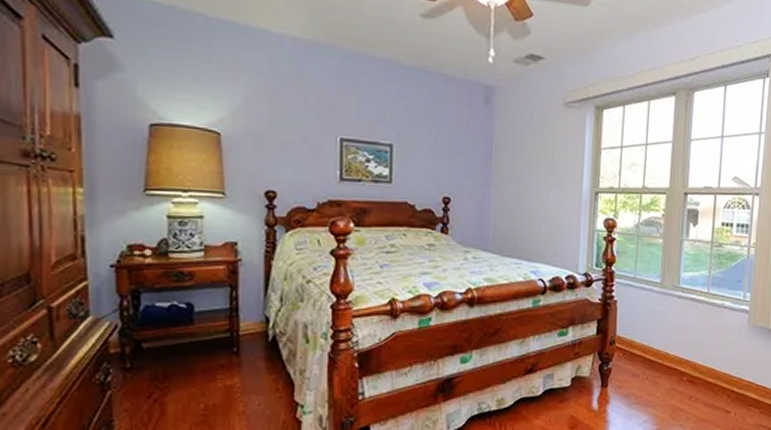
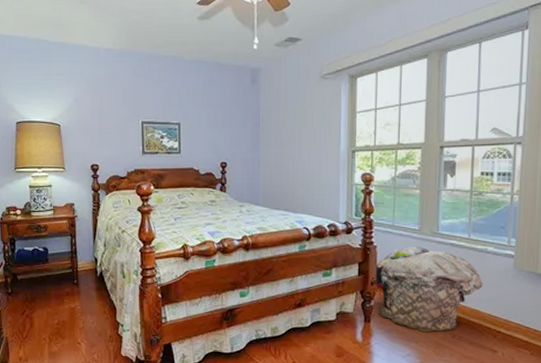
laundry basket: none [613,301,720,396] -> present [374,246,483,333]

